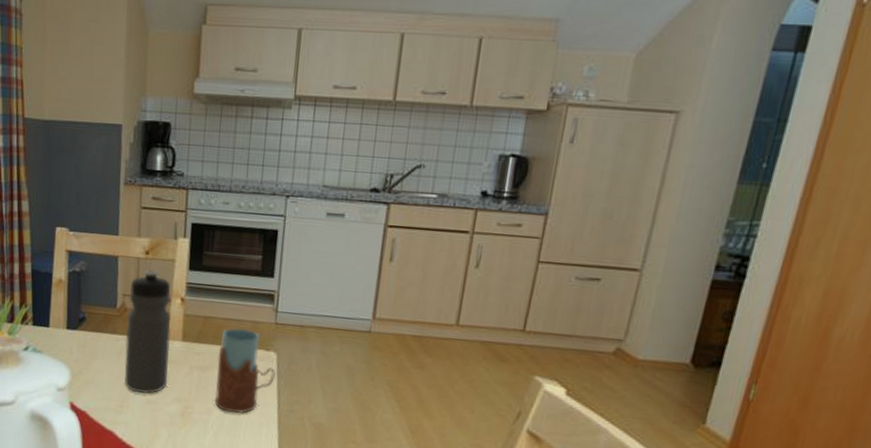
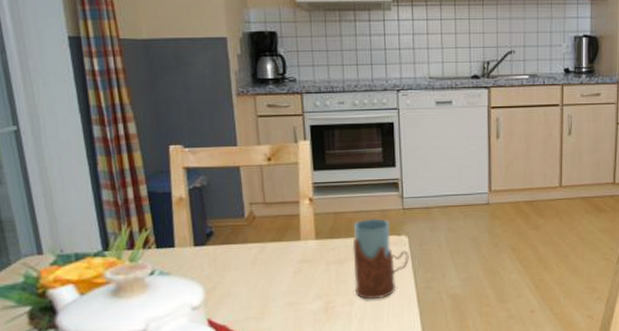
water bottle: present [124,269,172,394] -> none [256,175,307,298]

